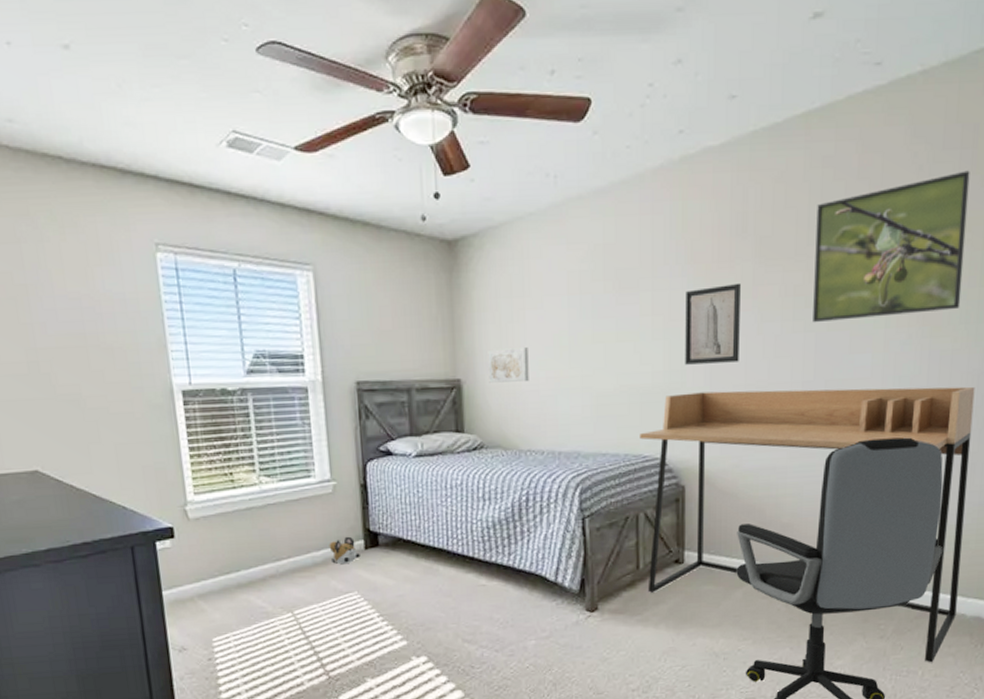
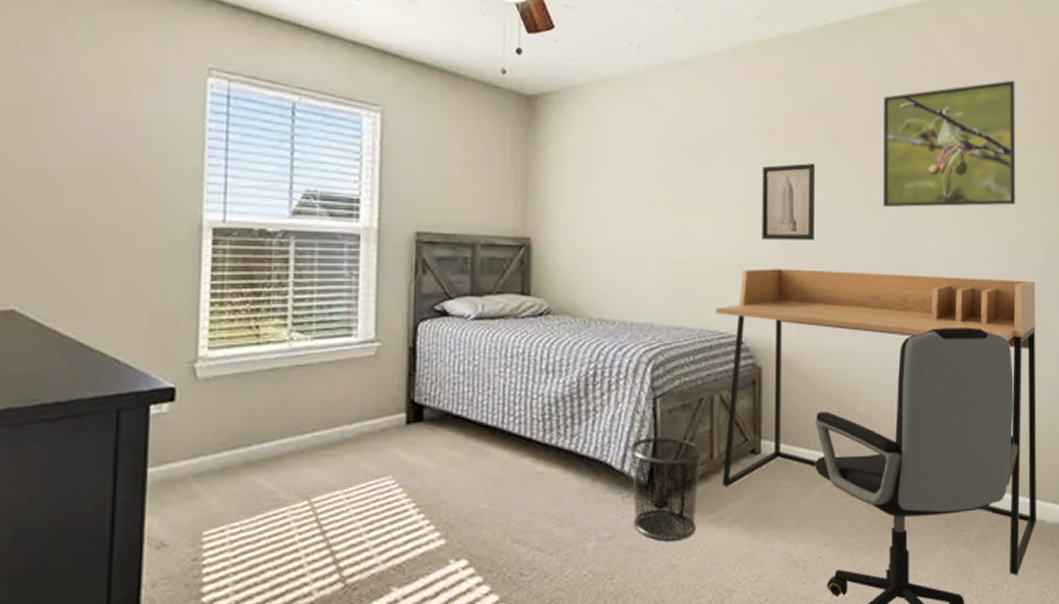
plush toy: present [329,536,361,564] -> none [364,408,400,441]
wall art: present [488,347,529,383] -> none [560,209,604,246]
waste bin: none [562,551,629,639] -> present [629,437,703,541]

